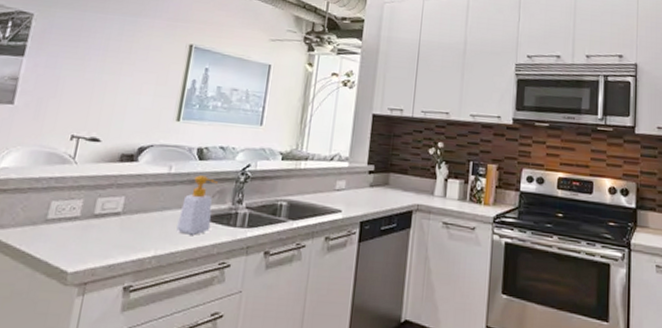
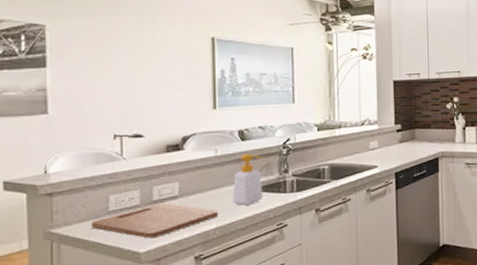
cutting board: none [25,217,160,258] -> present [90,202,219,239]

